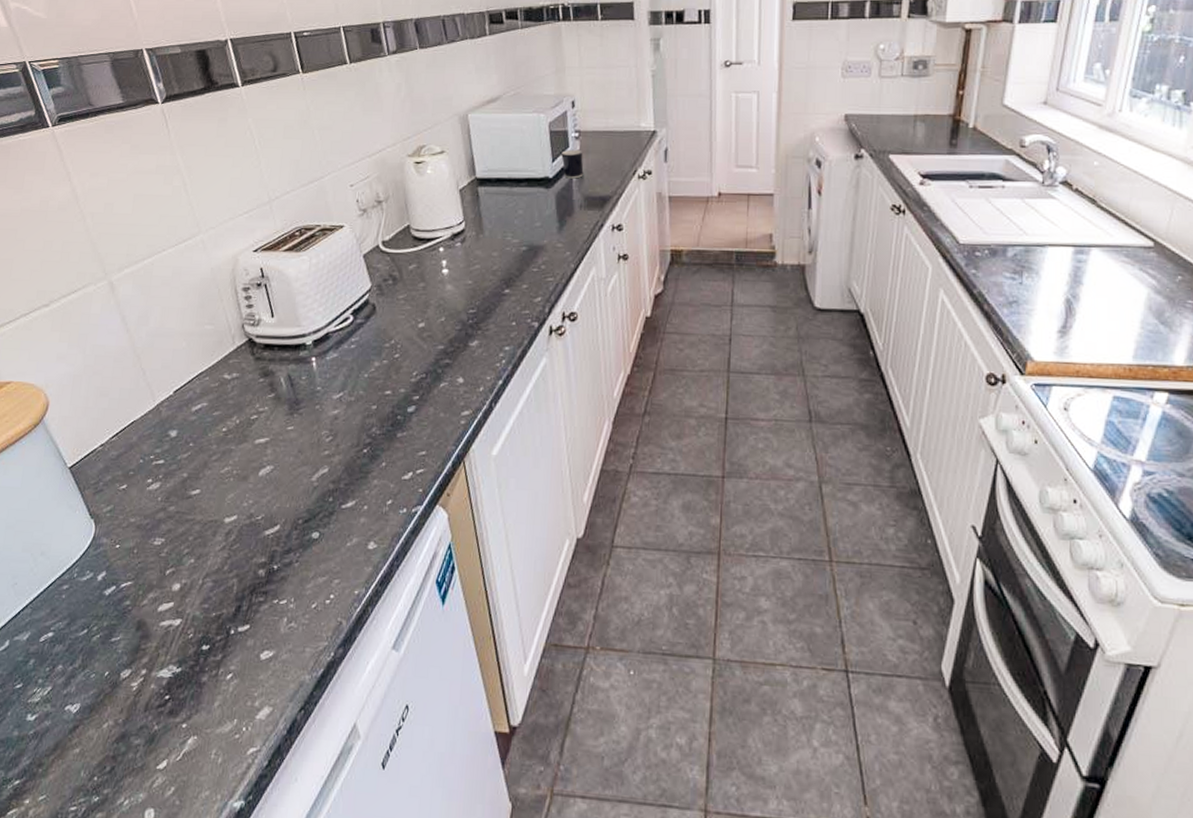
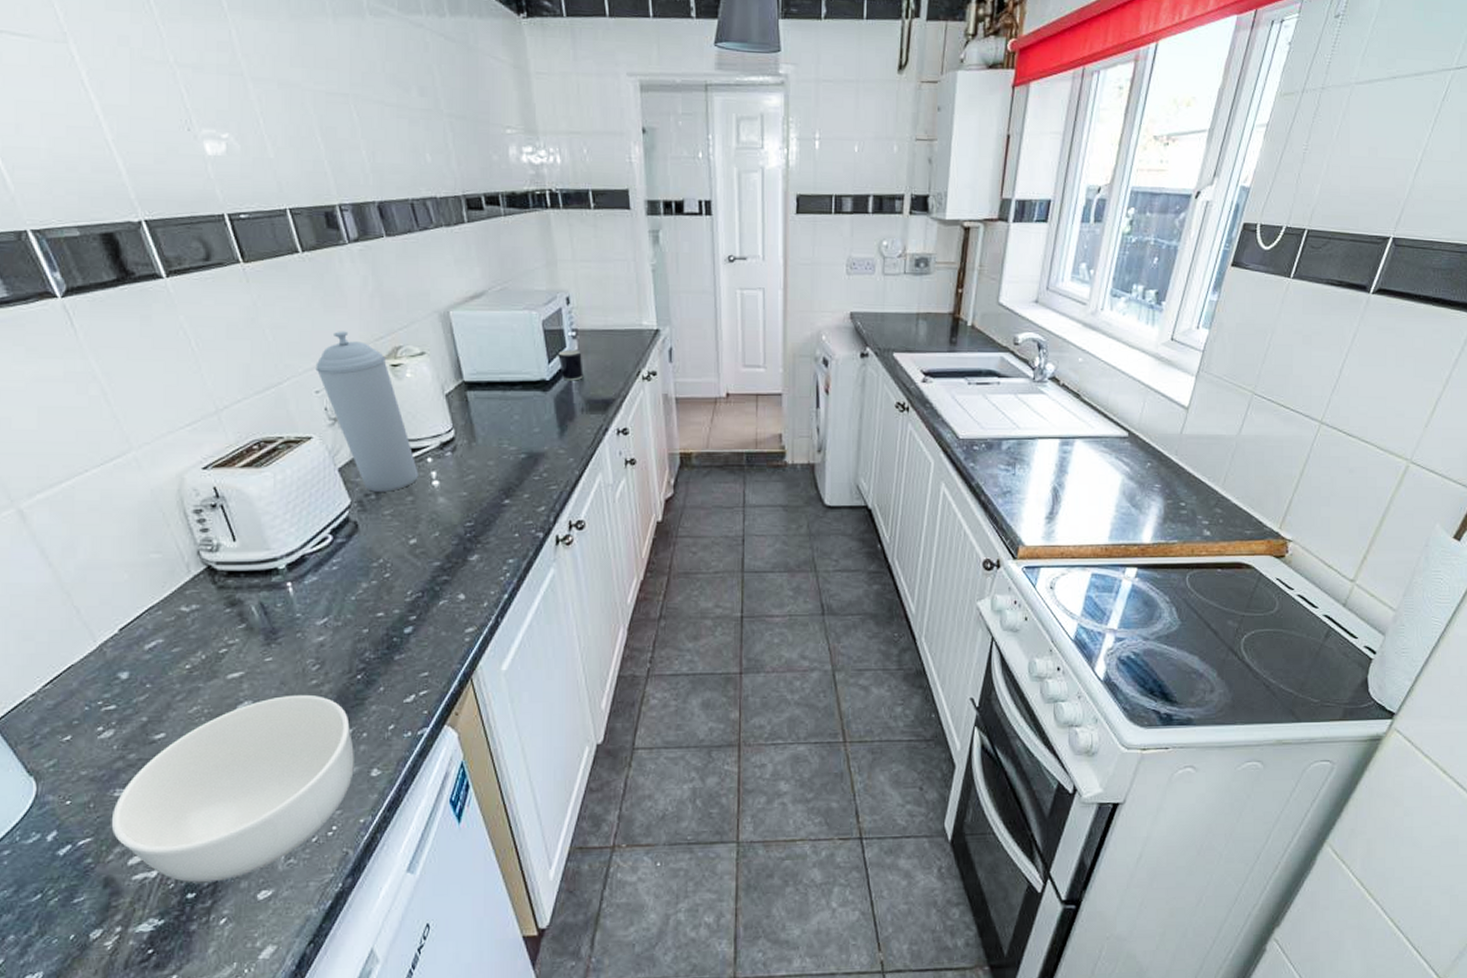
bowl: none [148,463,355,637] -> present [111,694,354,883]
canister: none [352,132,431,278] -> present [315,331,419,492]

